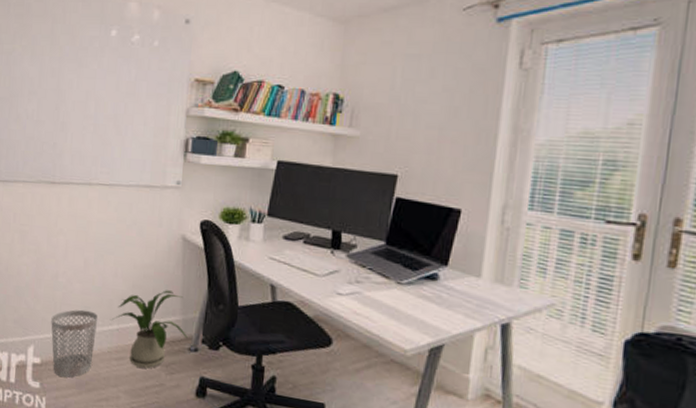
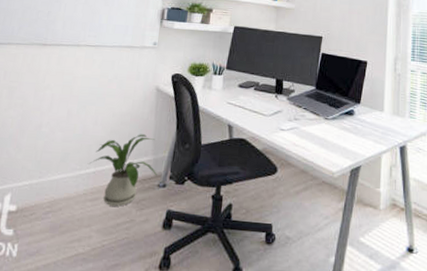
wastebasket: present [51,309,99,377] -> none [28,156,77,222]

